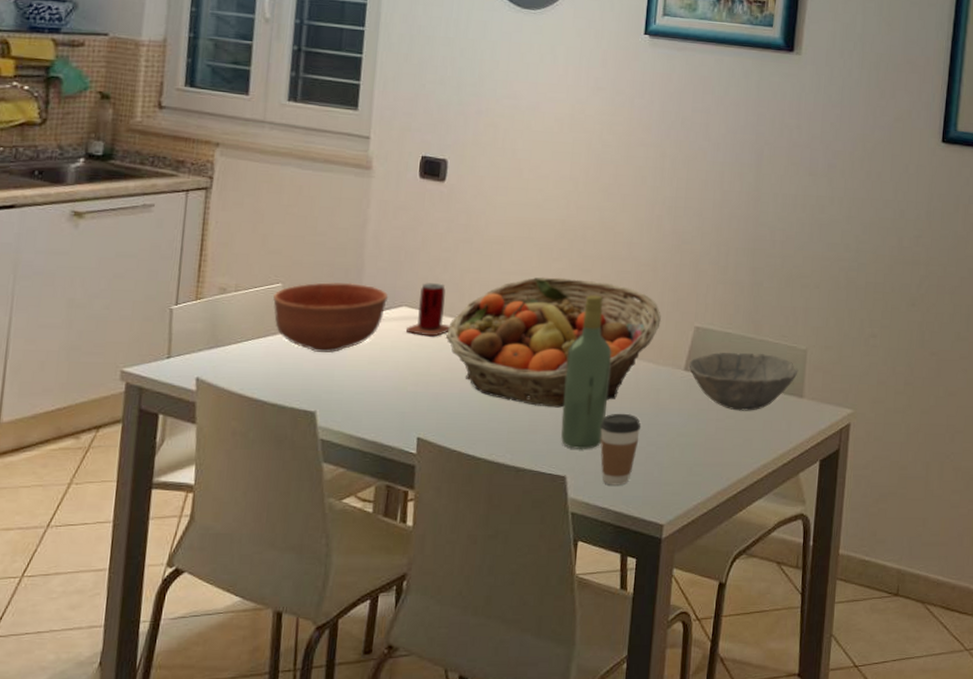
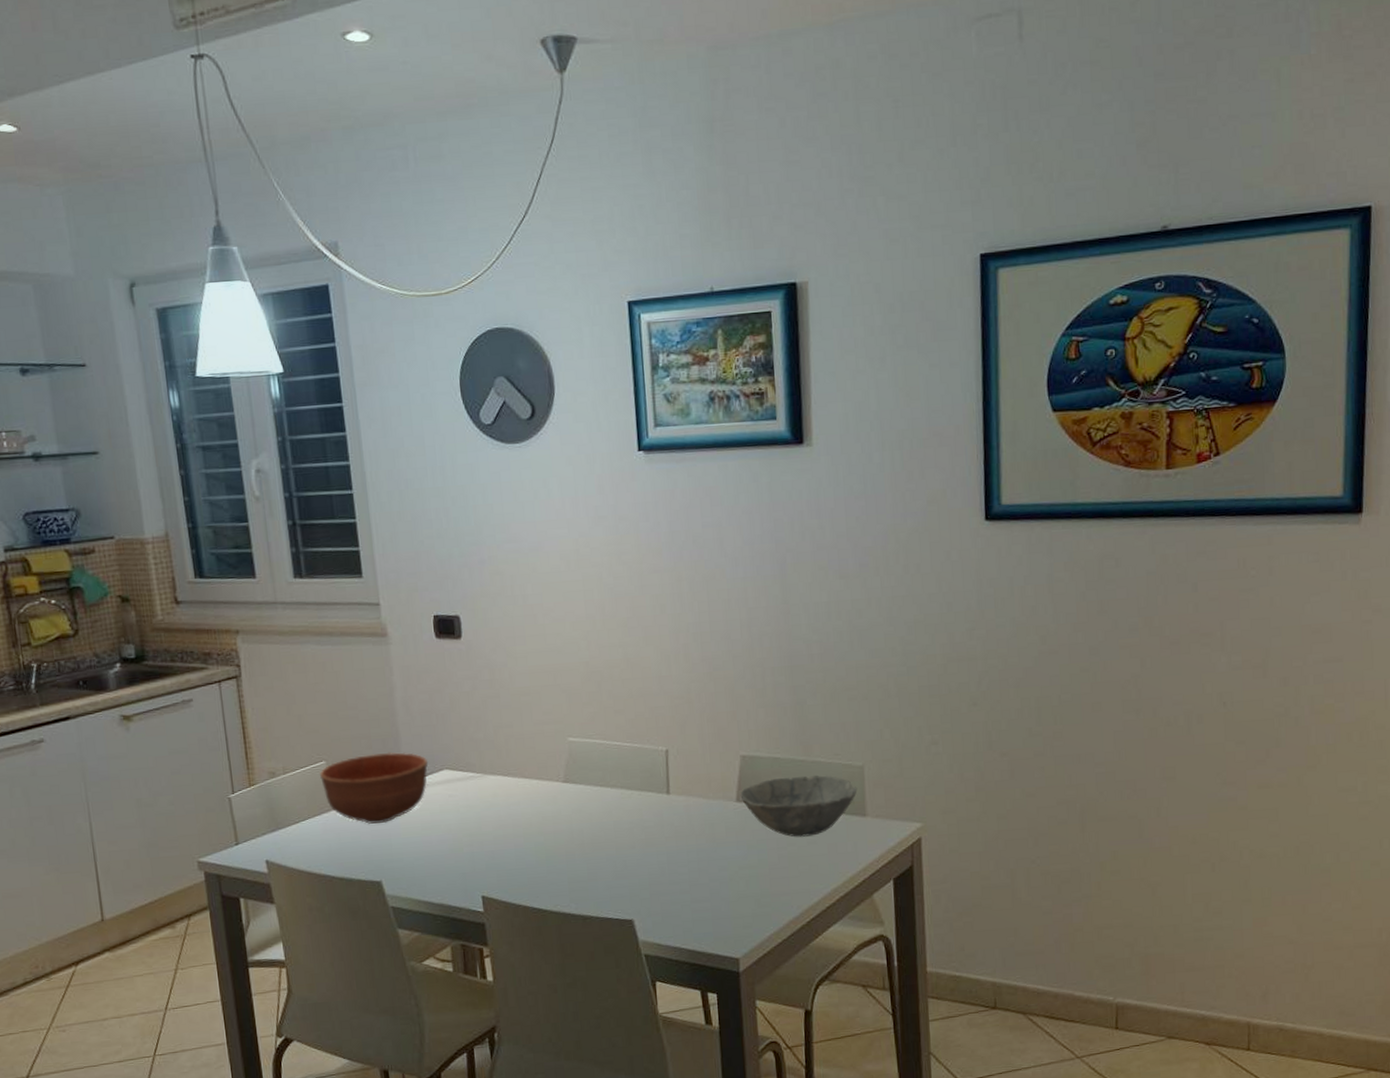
beer can: present [405,283,450,337] -> none [450,742,493,797]
fruit basket: present [446,277,661,408] -> none [491,721,704,854]
wine bottle: present [560,295,612,450] -> none [613,735,664,893]
coffee cup: present [600,413,642,486] -> none [660,851,701,925]

